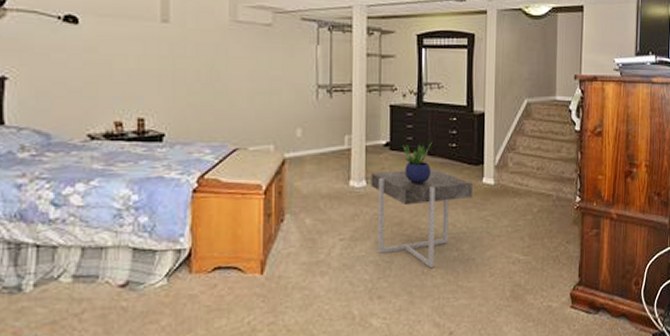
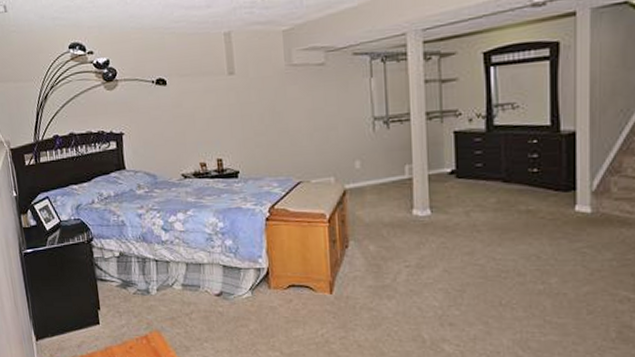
side table: present [371,168,472,267] -> none [436,195,561,299]
potted plant: present [402,141,432,184] -> none [470,167,507,213]

